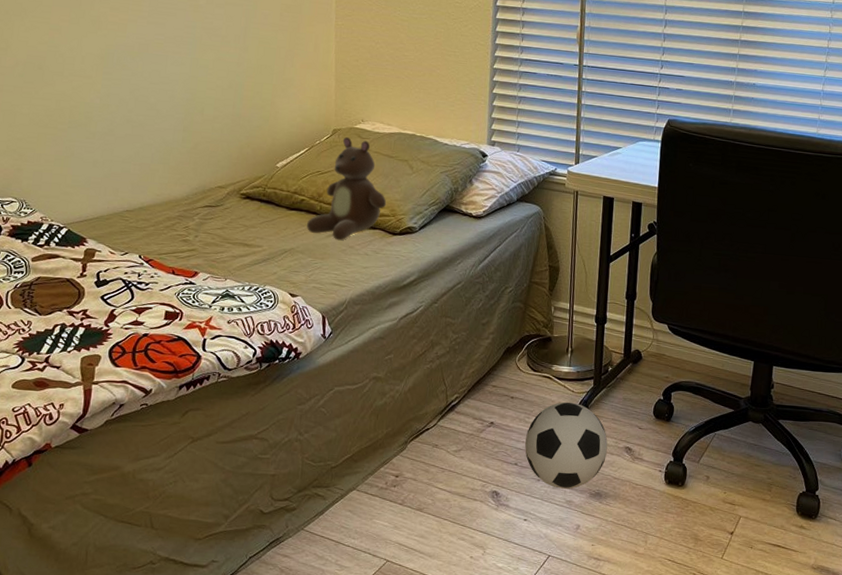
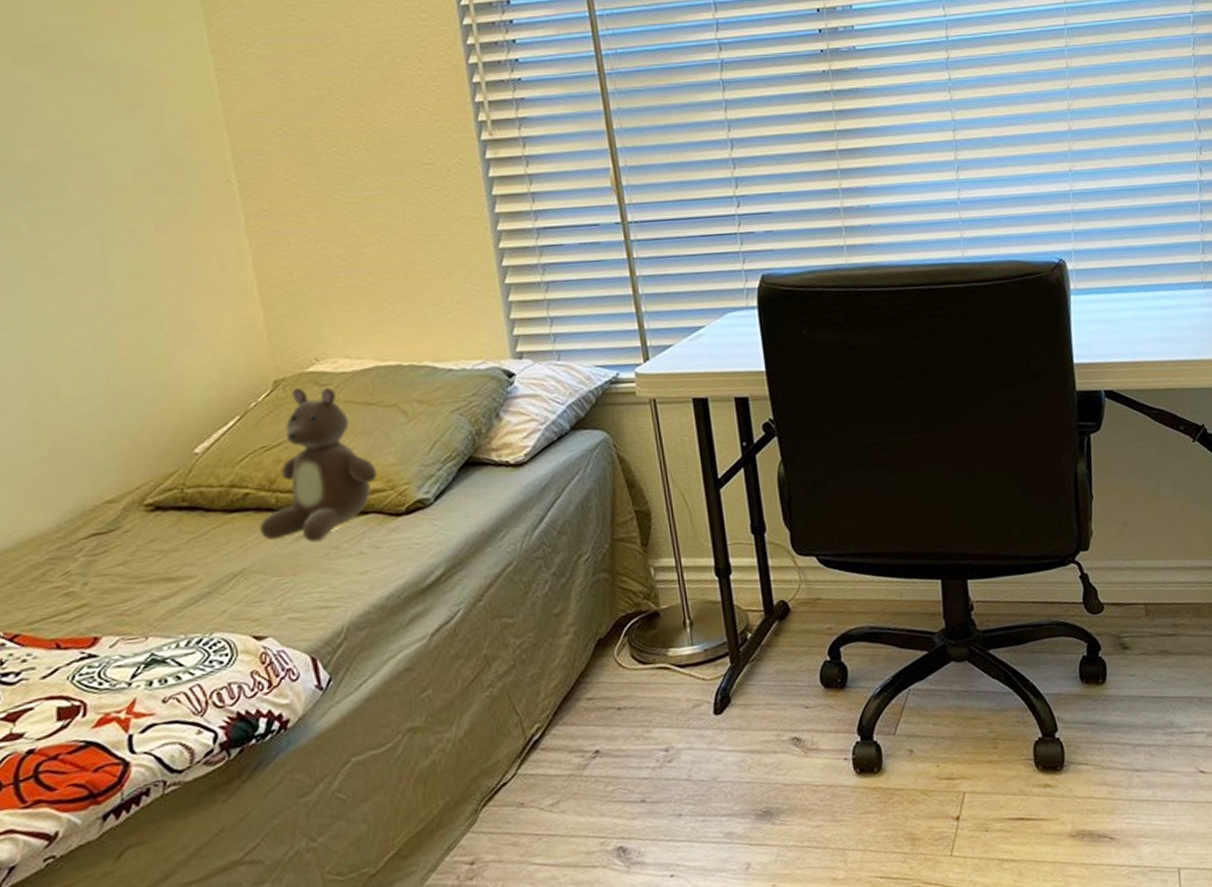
soccer ball: present [525,401,608,489] -> none [649,694,768,820]

